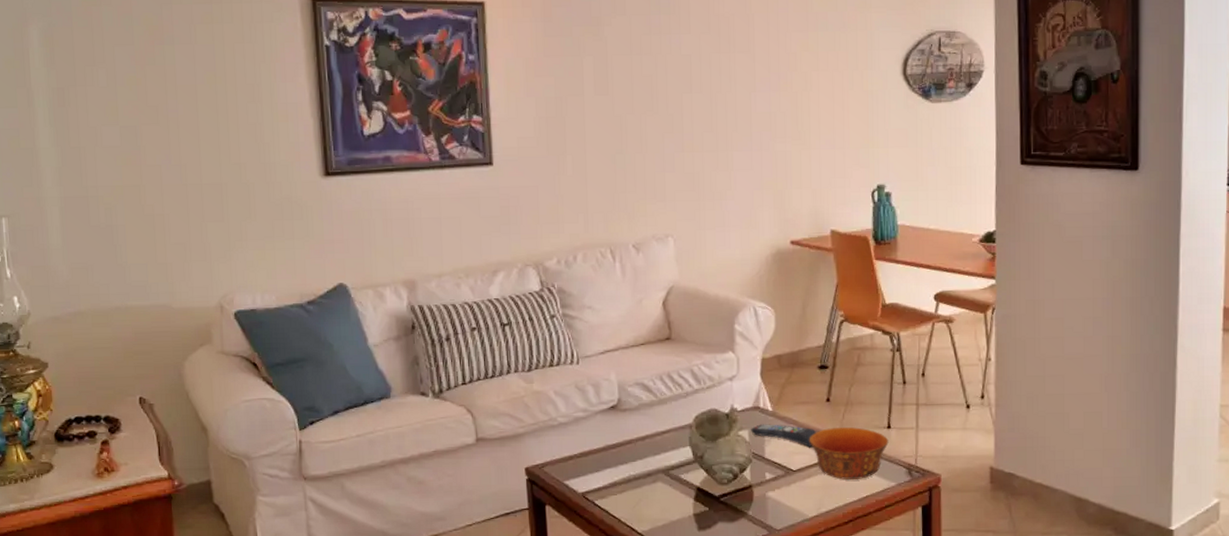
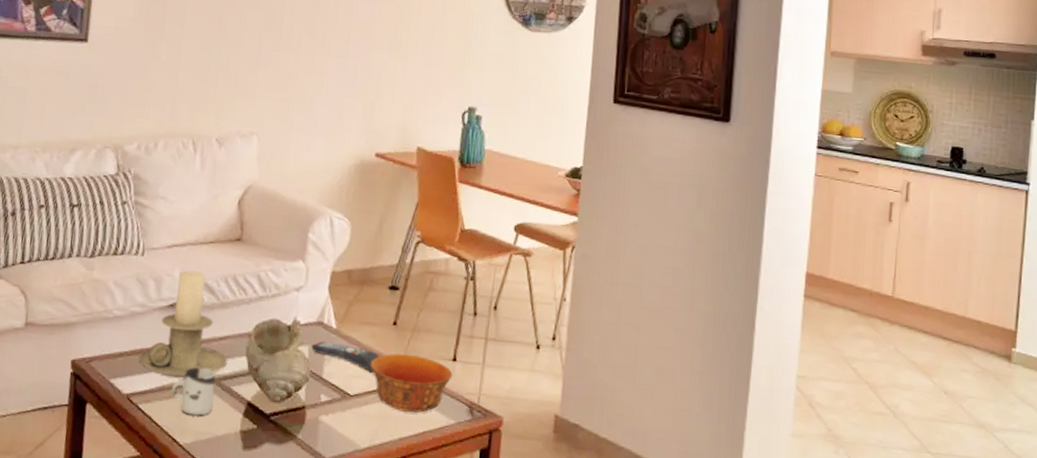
candle holder: none [588,373,672,473] -> present [138,271,227,378]
cup: none [624,461,664,505] -> present [172,367,216,416]

